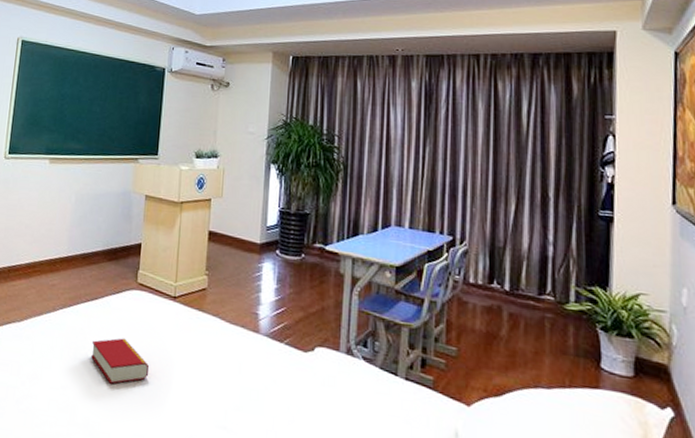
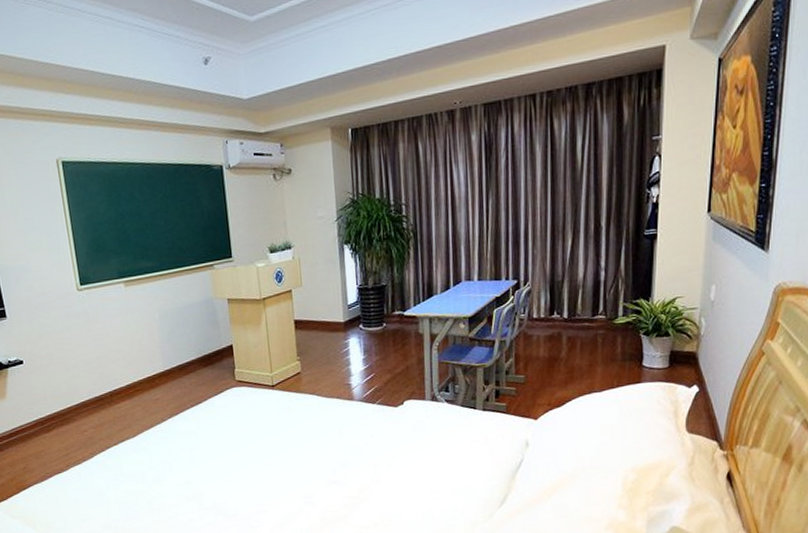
book: present [91,338,150,384] -> none [205,430,261,470]

